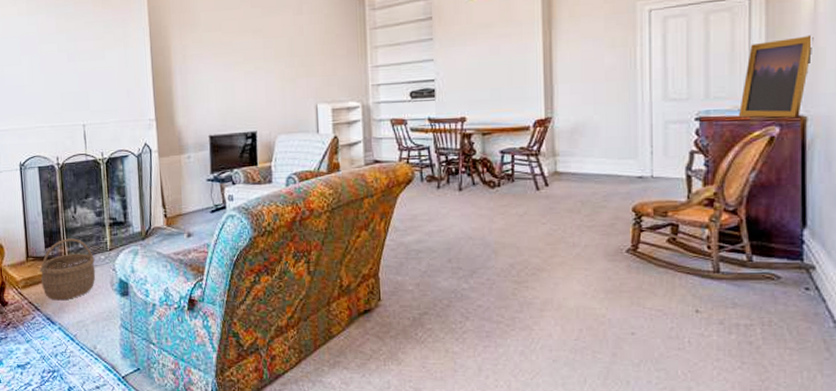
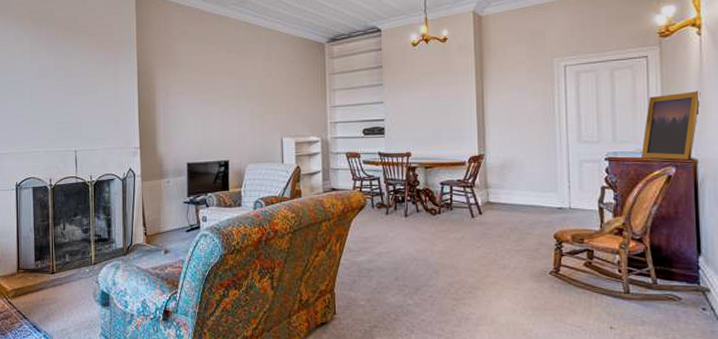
wicker basket: present [40,238,96,301] -> none [29,253,80,310]

